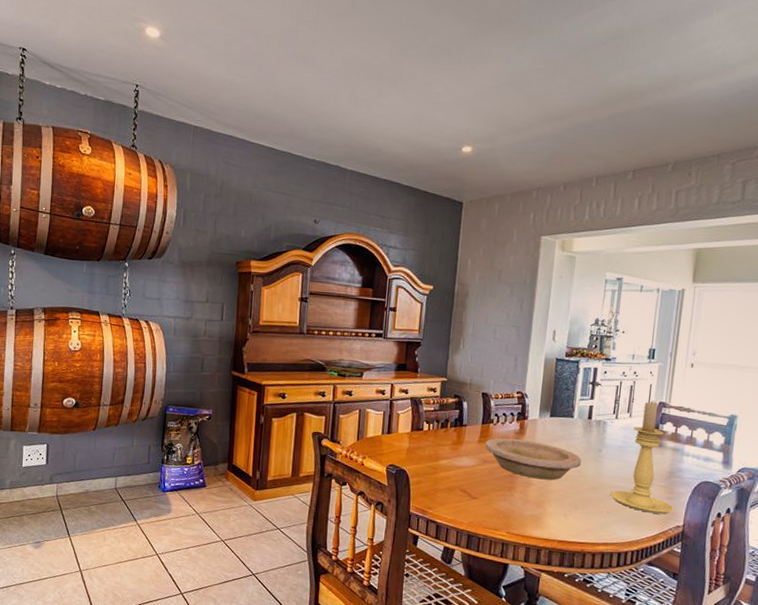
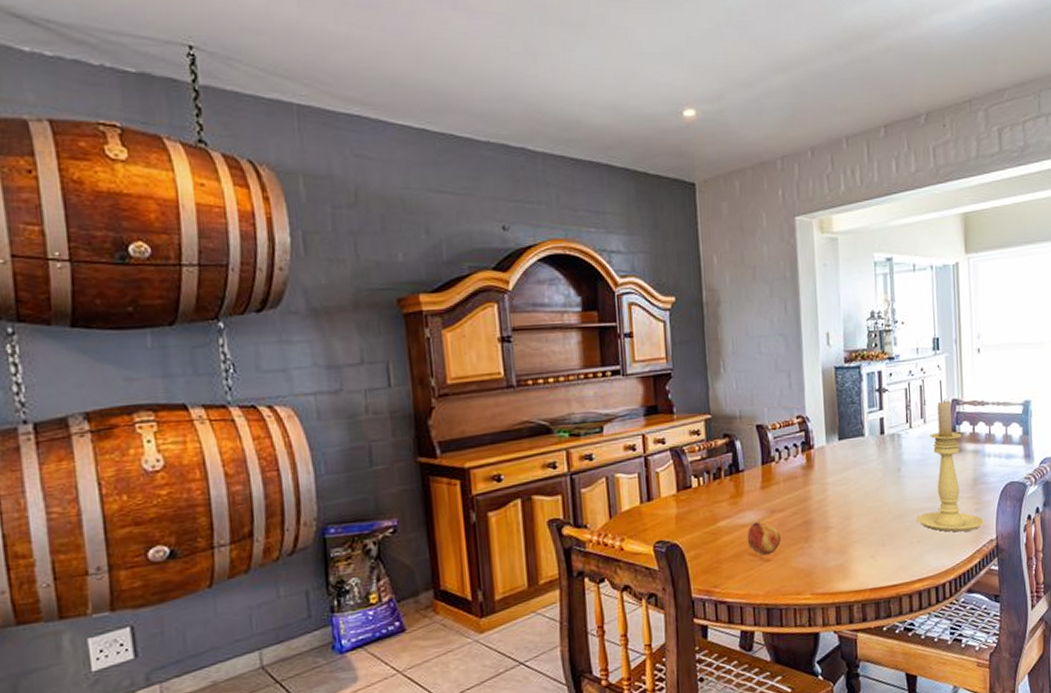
fruit: none [460,466,489,494] -> present [747,521,782,556]
bowl: present [485,438,582,481] -> none [769,473,881,520]

